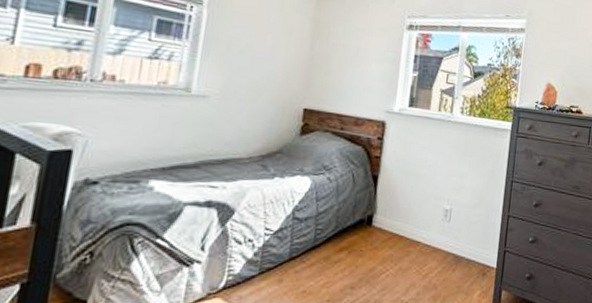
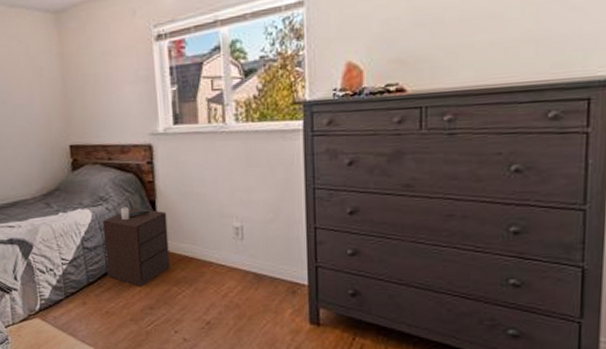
nightstand: none [312,179,387,265] -> present [102,207,170,287]

